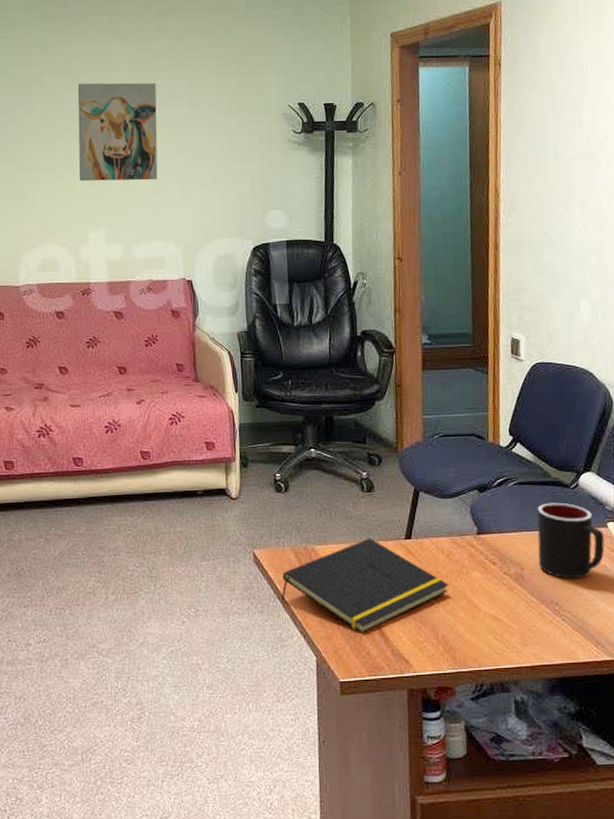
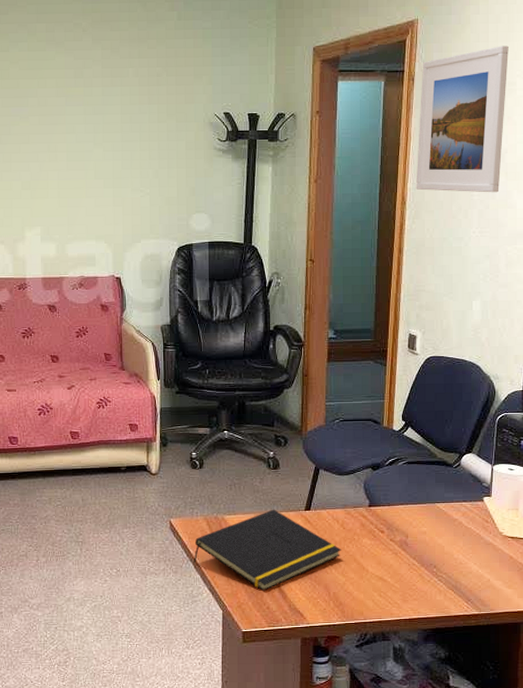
wall art: present [77,82,158,182] -> none [16,89,91,183]
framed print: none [508,26,602,183] -> present [416,45,509,193]
mug: present [537,502,605,579] -> none [421,479,480,546]

